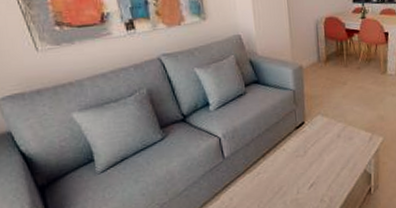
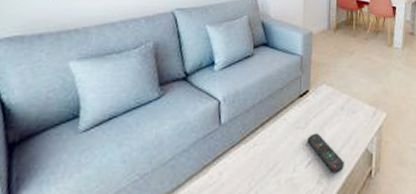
remote control: none [307,159,345,193] -> present [307,133,344,173]

